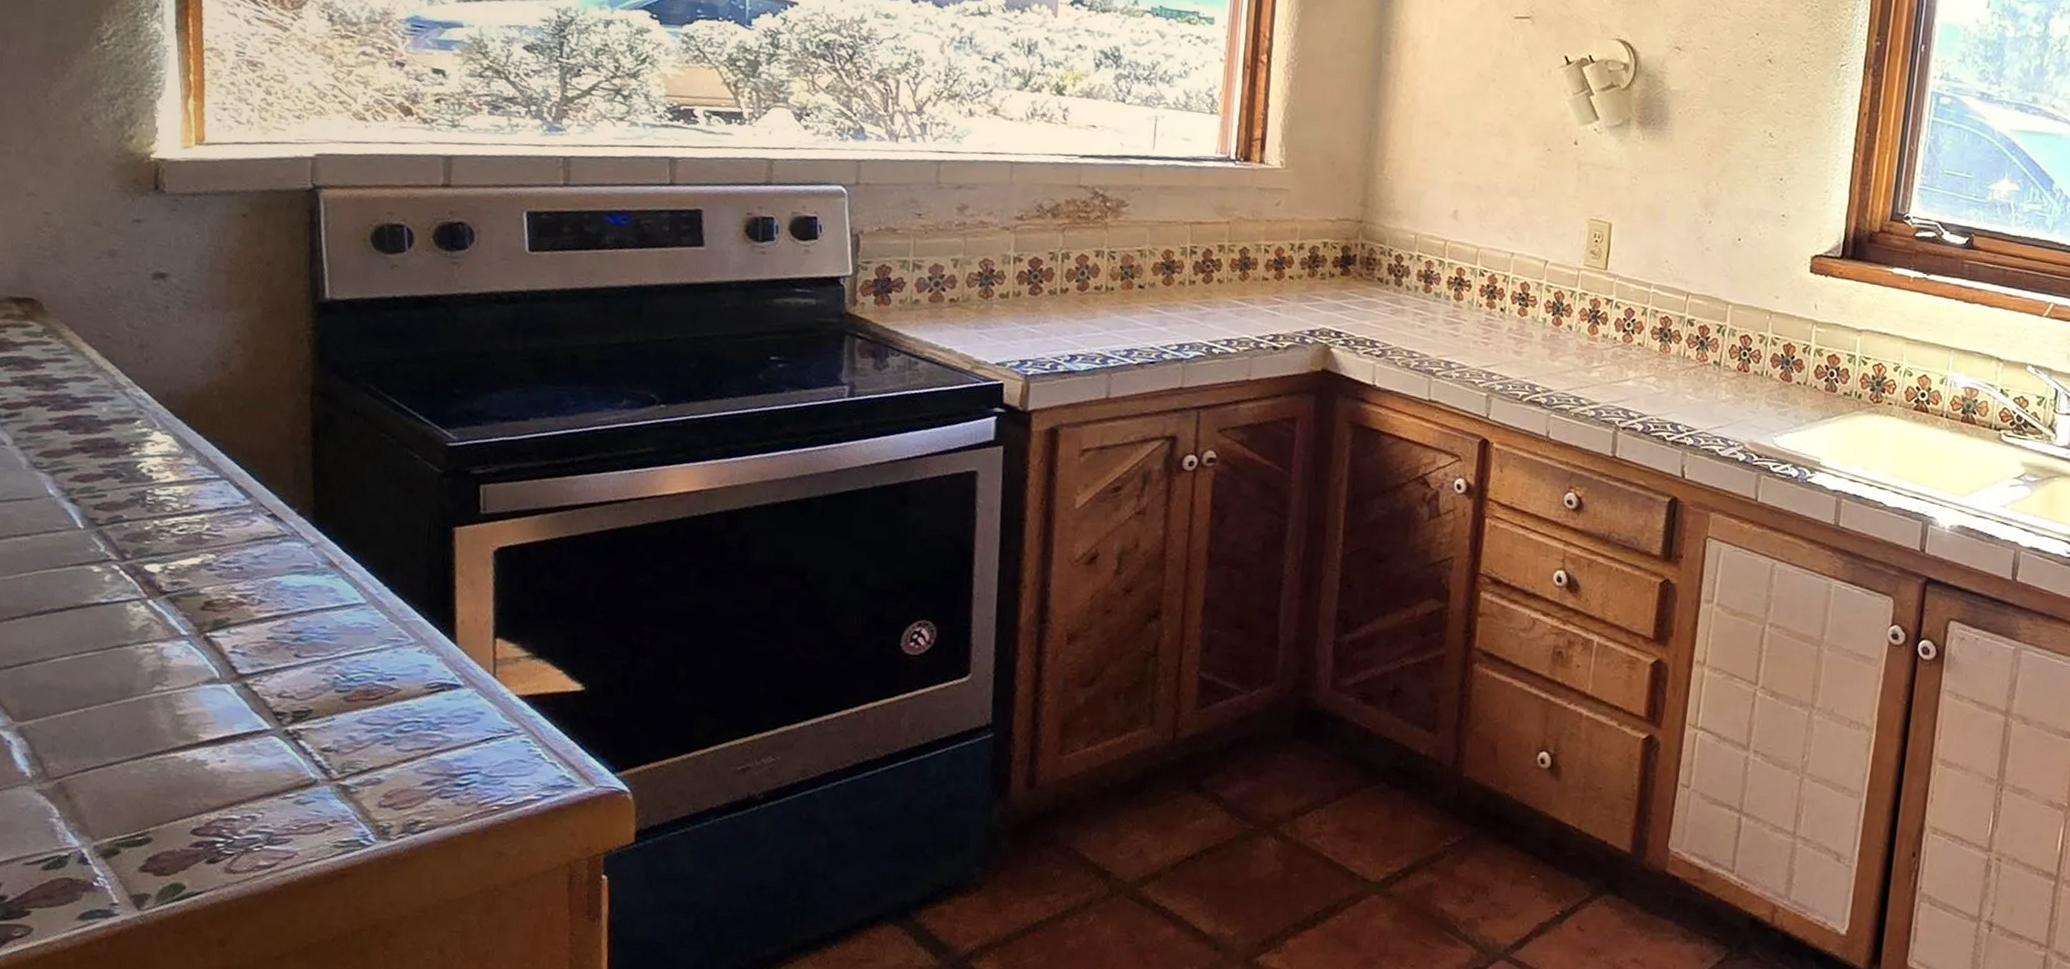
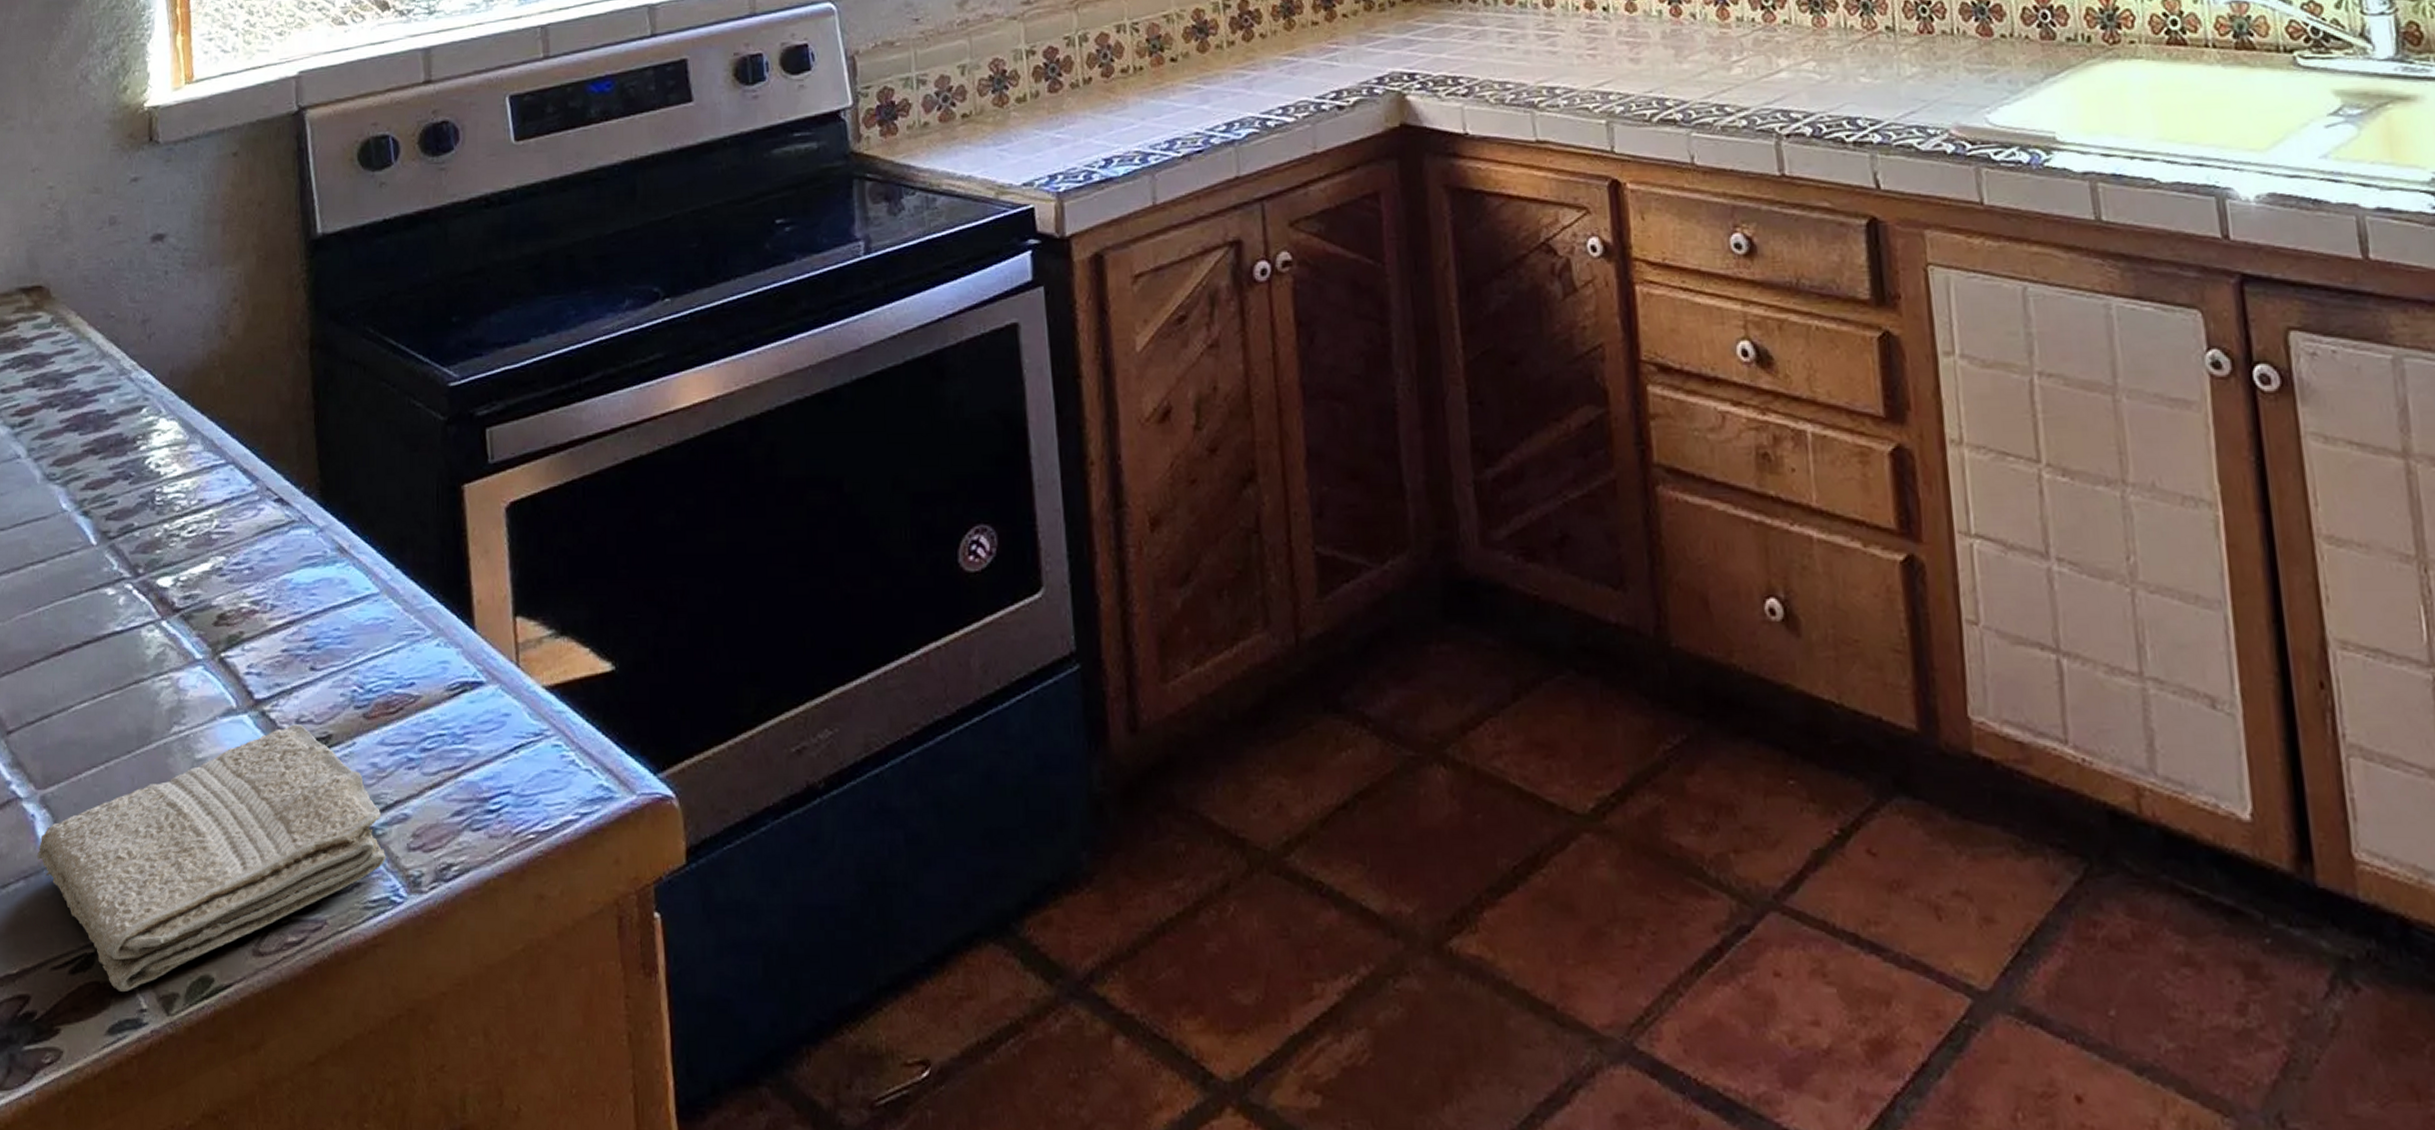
washcloth: none [11,697,358,889] -> present [36,724,387,992]

